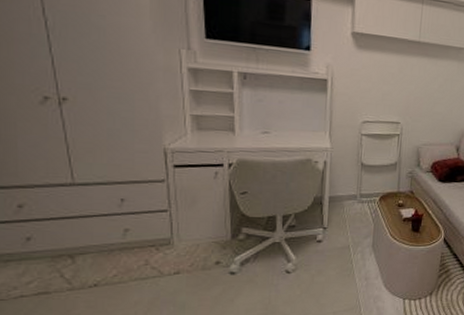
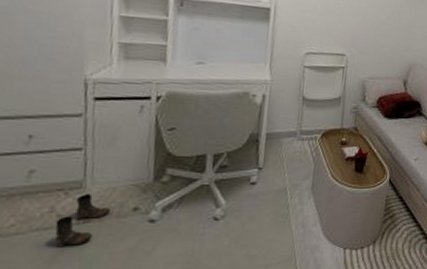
boots: none [151,249,196,295] -> present [55,194,110,248]

